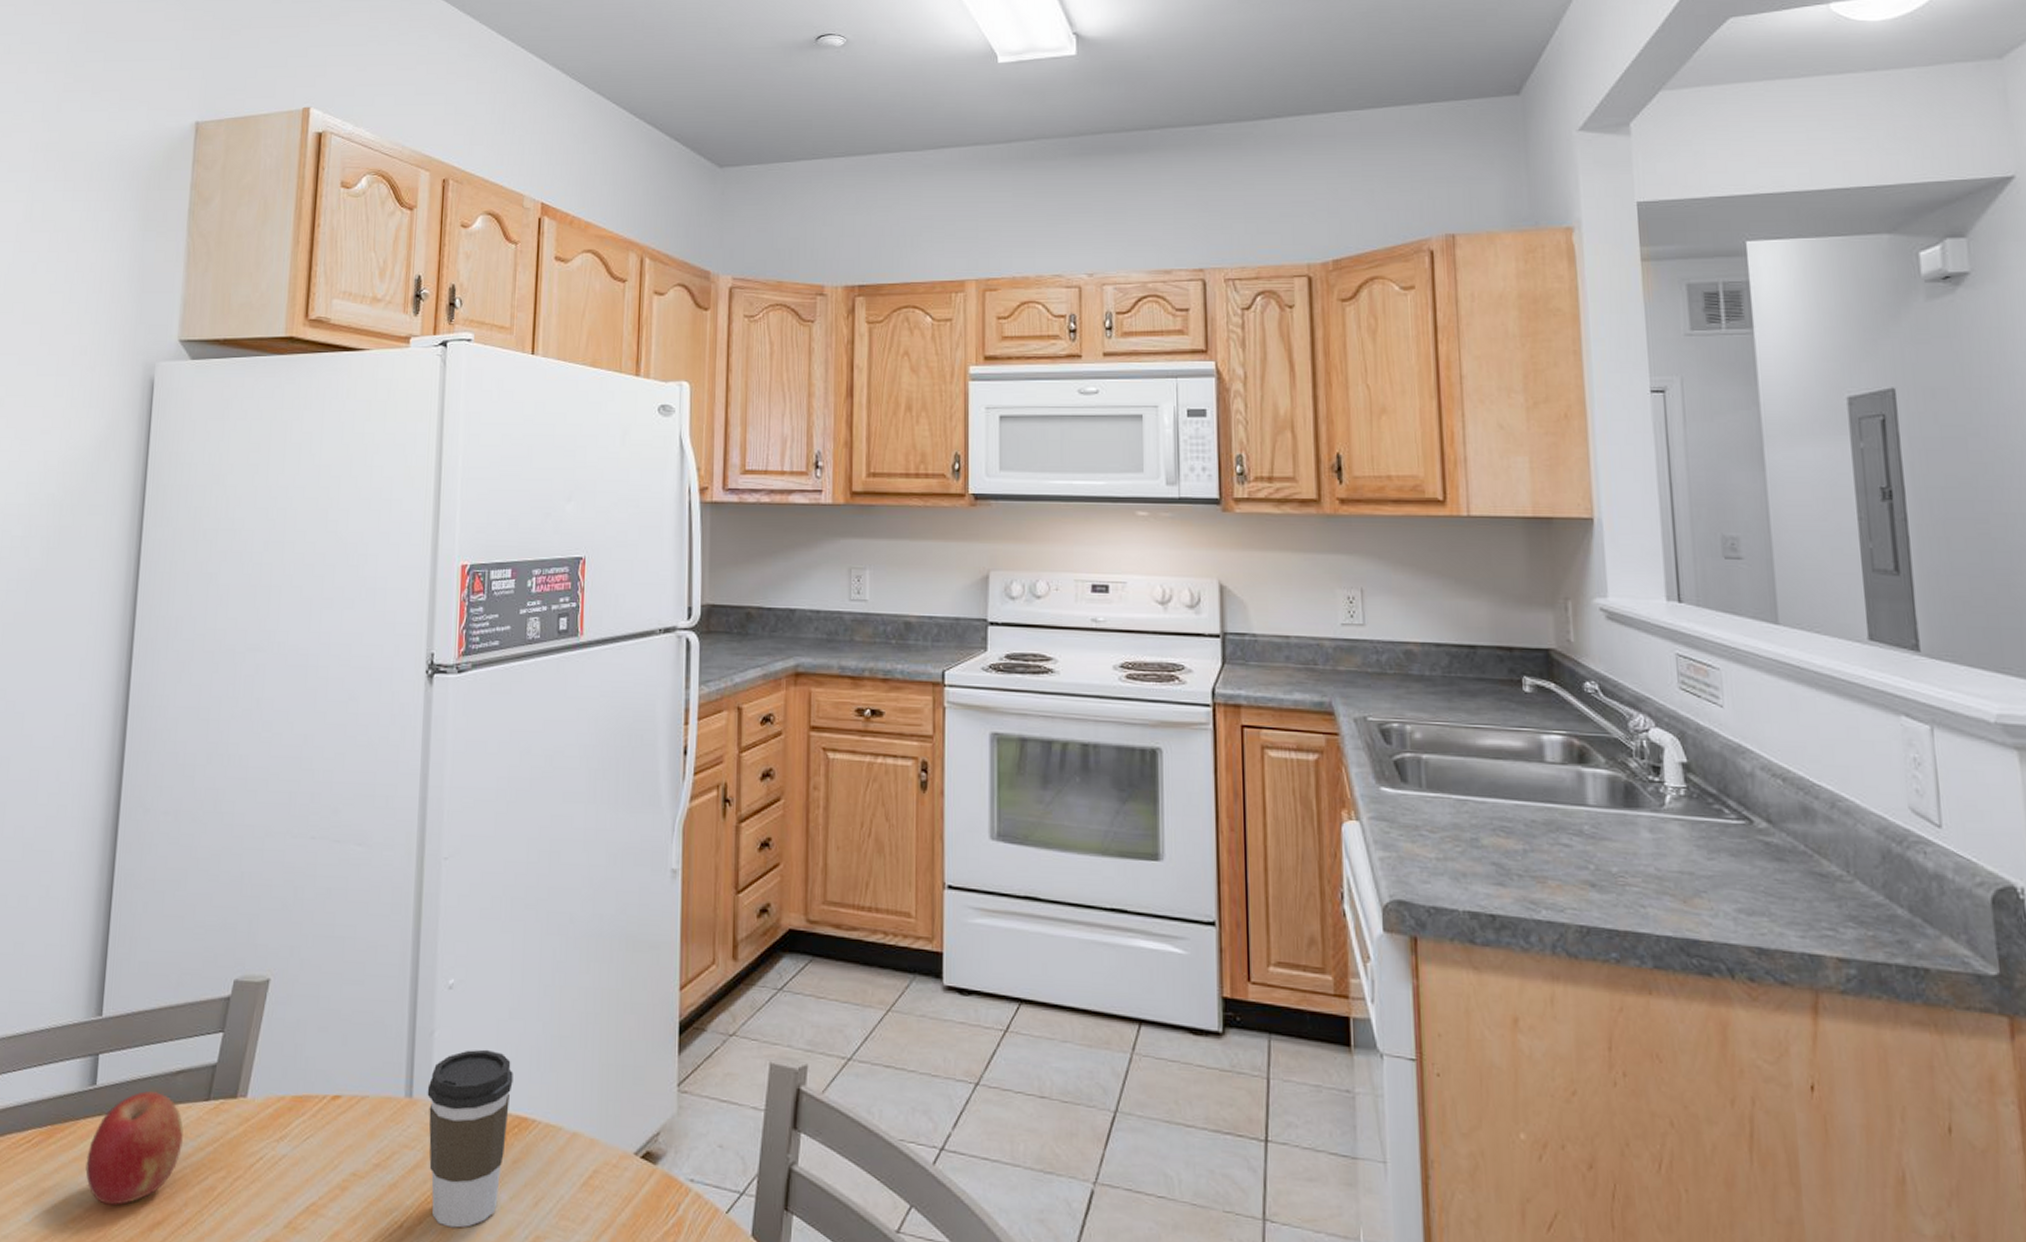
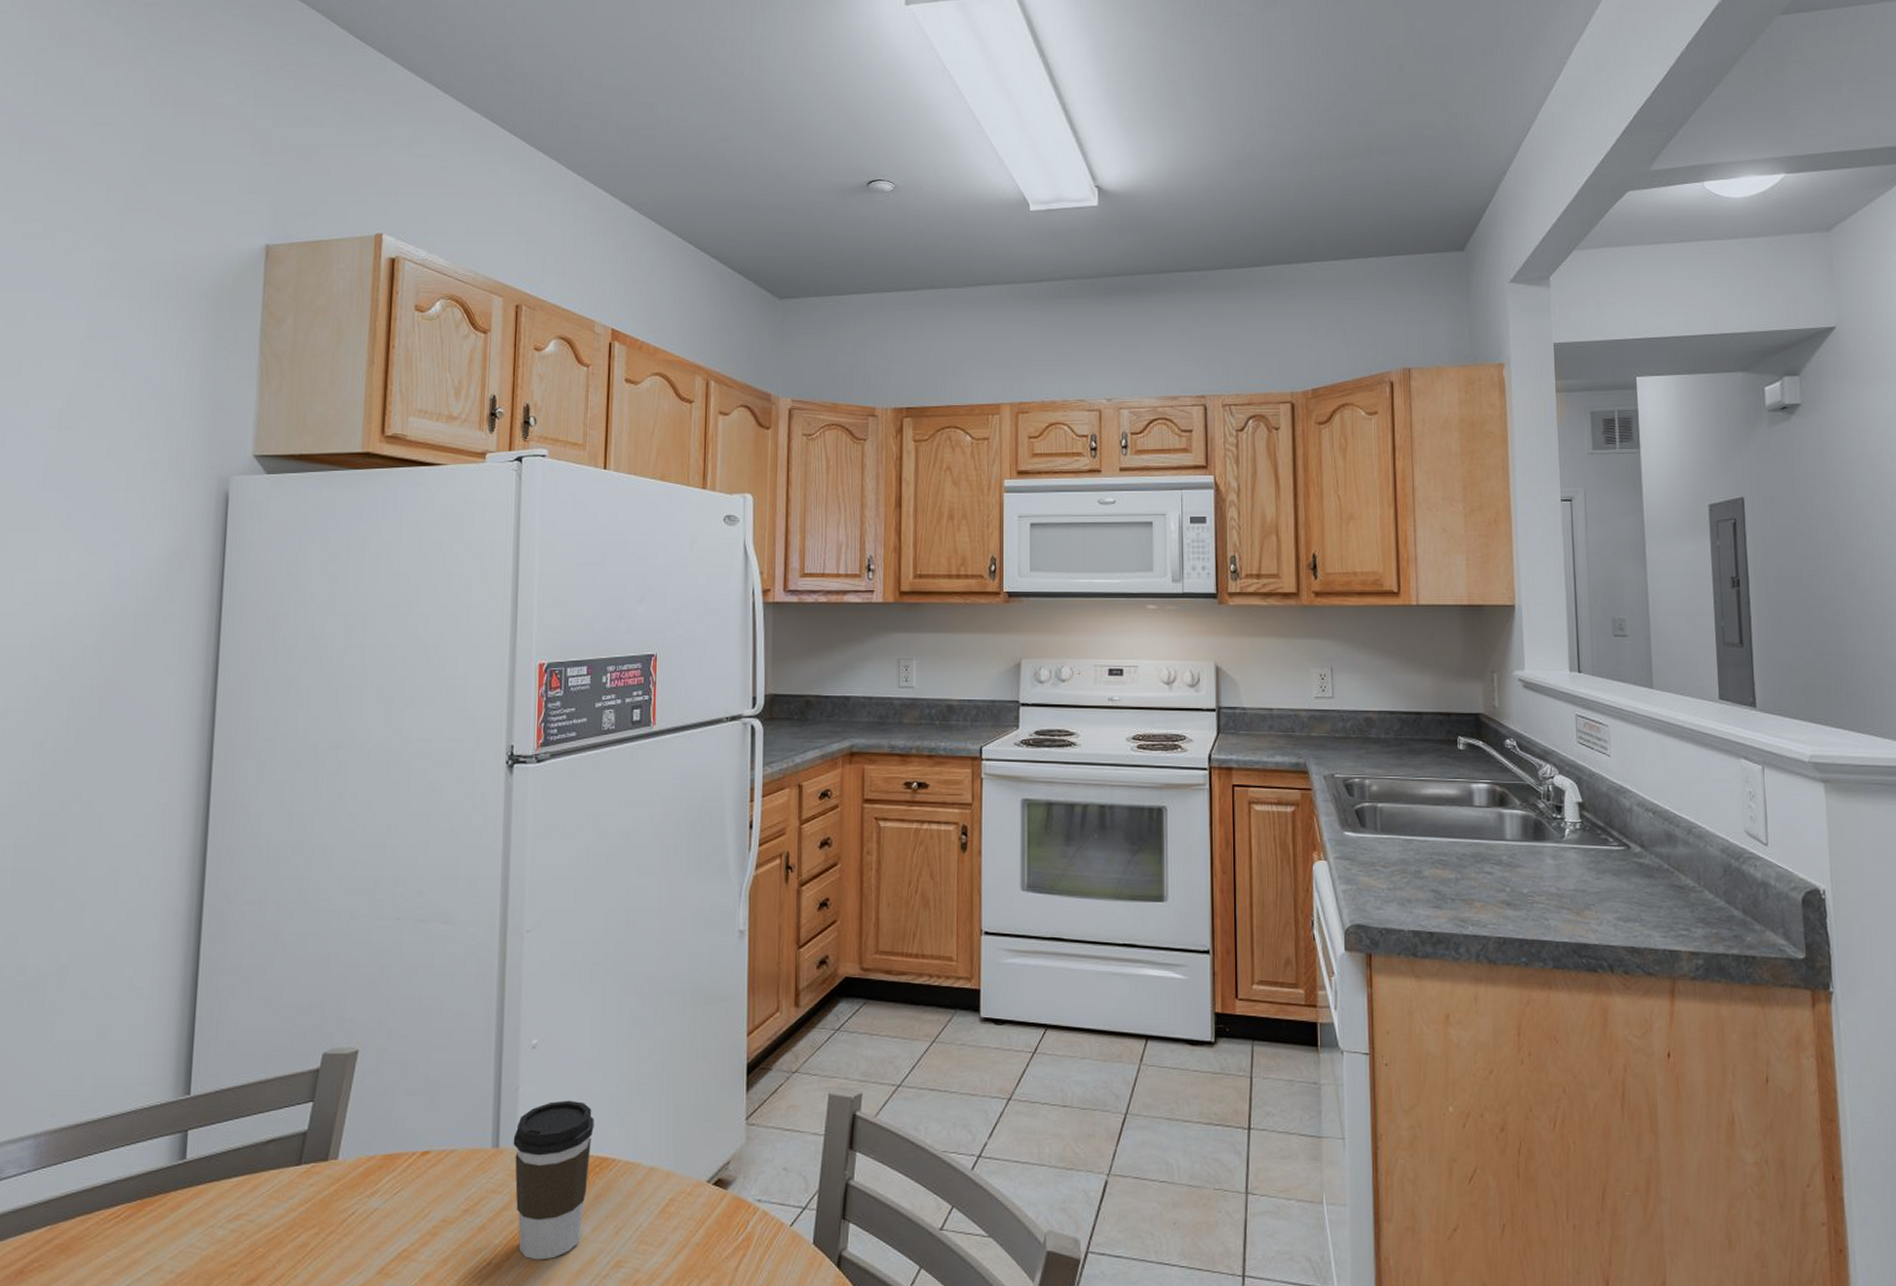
fruit: present [85,1091,184,1205] -> none [177,1161,275,1268]

